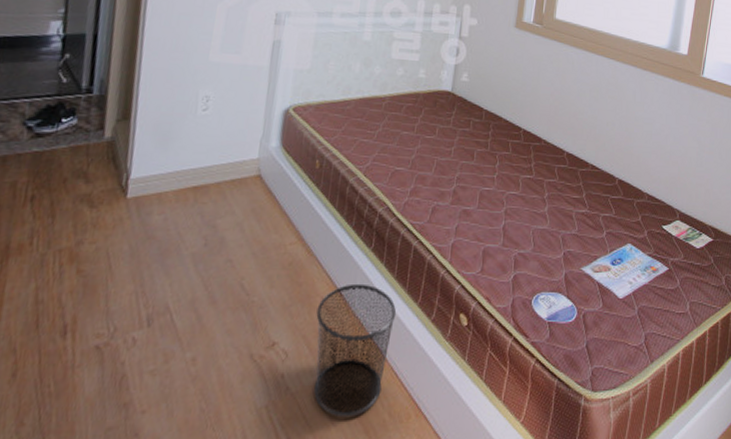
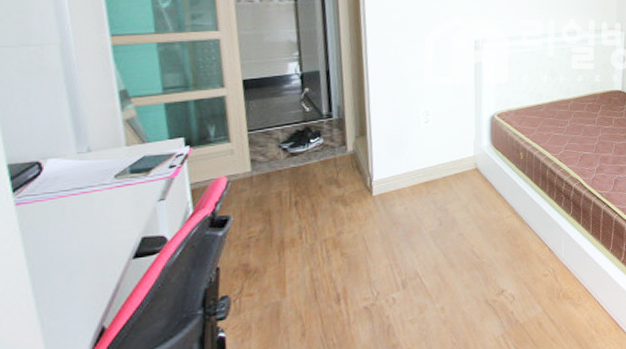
waste bin: present [314,283,396,418] -> none [533,240,593,337]

